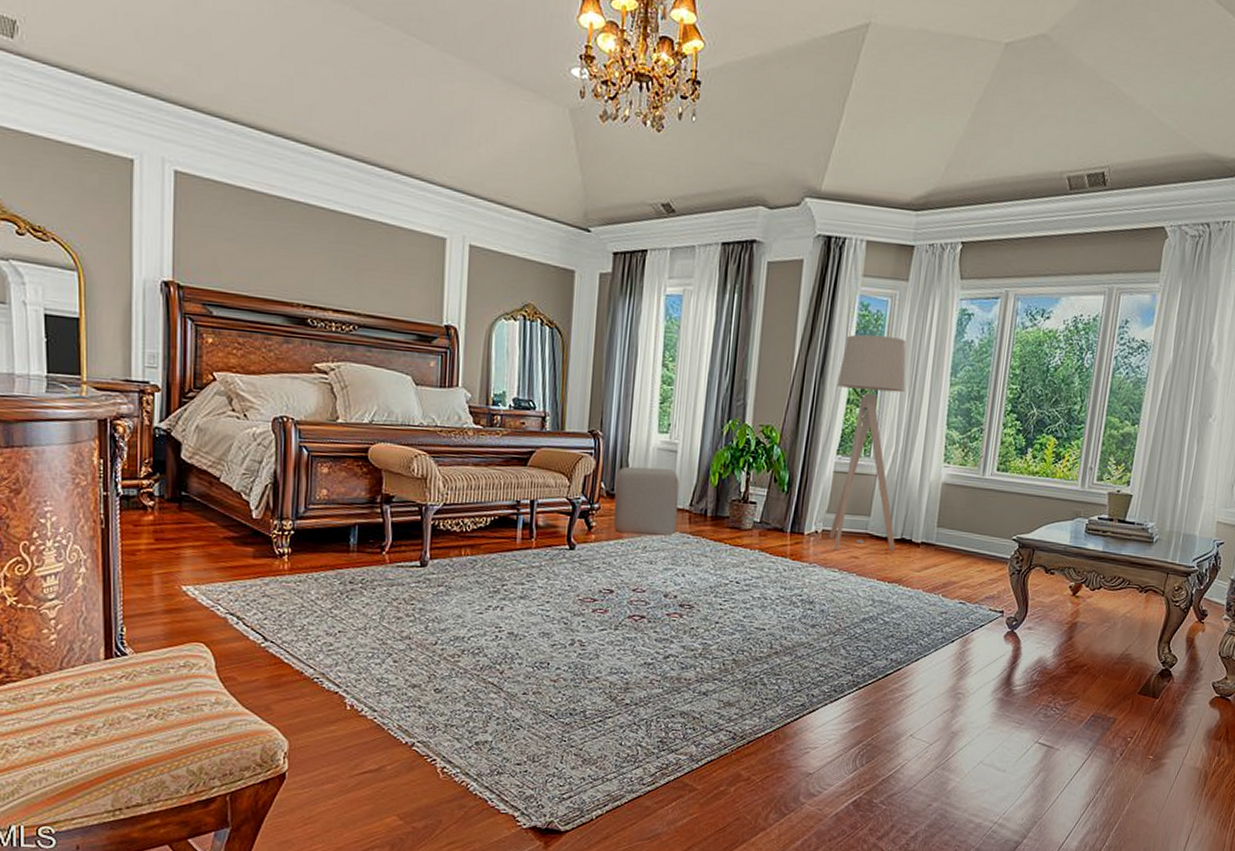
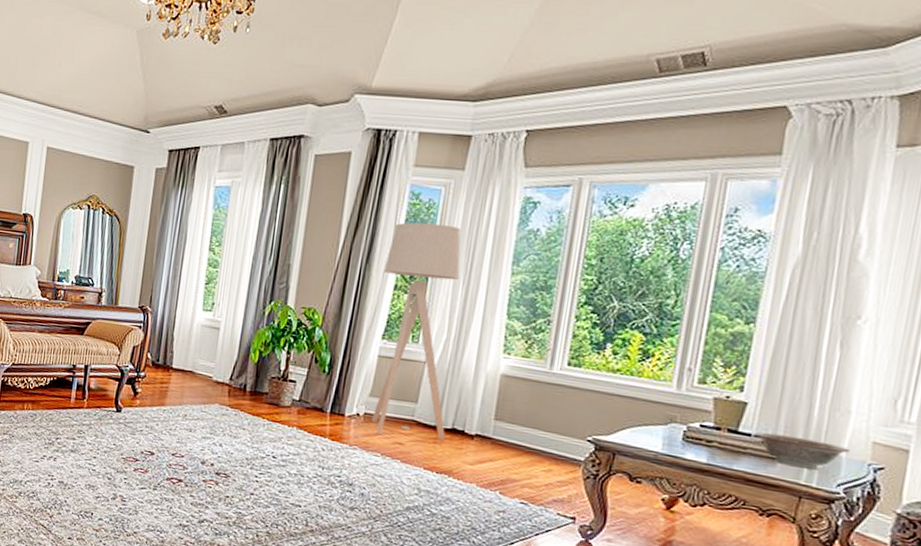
pouf: present [613,466,679,536] -> none [157,340,221,406]
decorative bowl: none [1138,519,1202,549] -> present [755,431,851,470]

